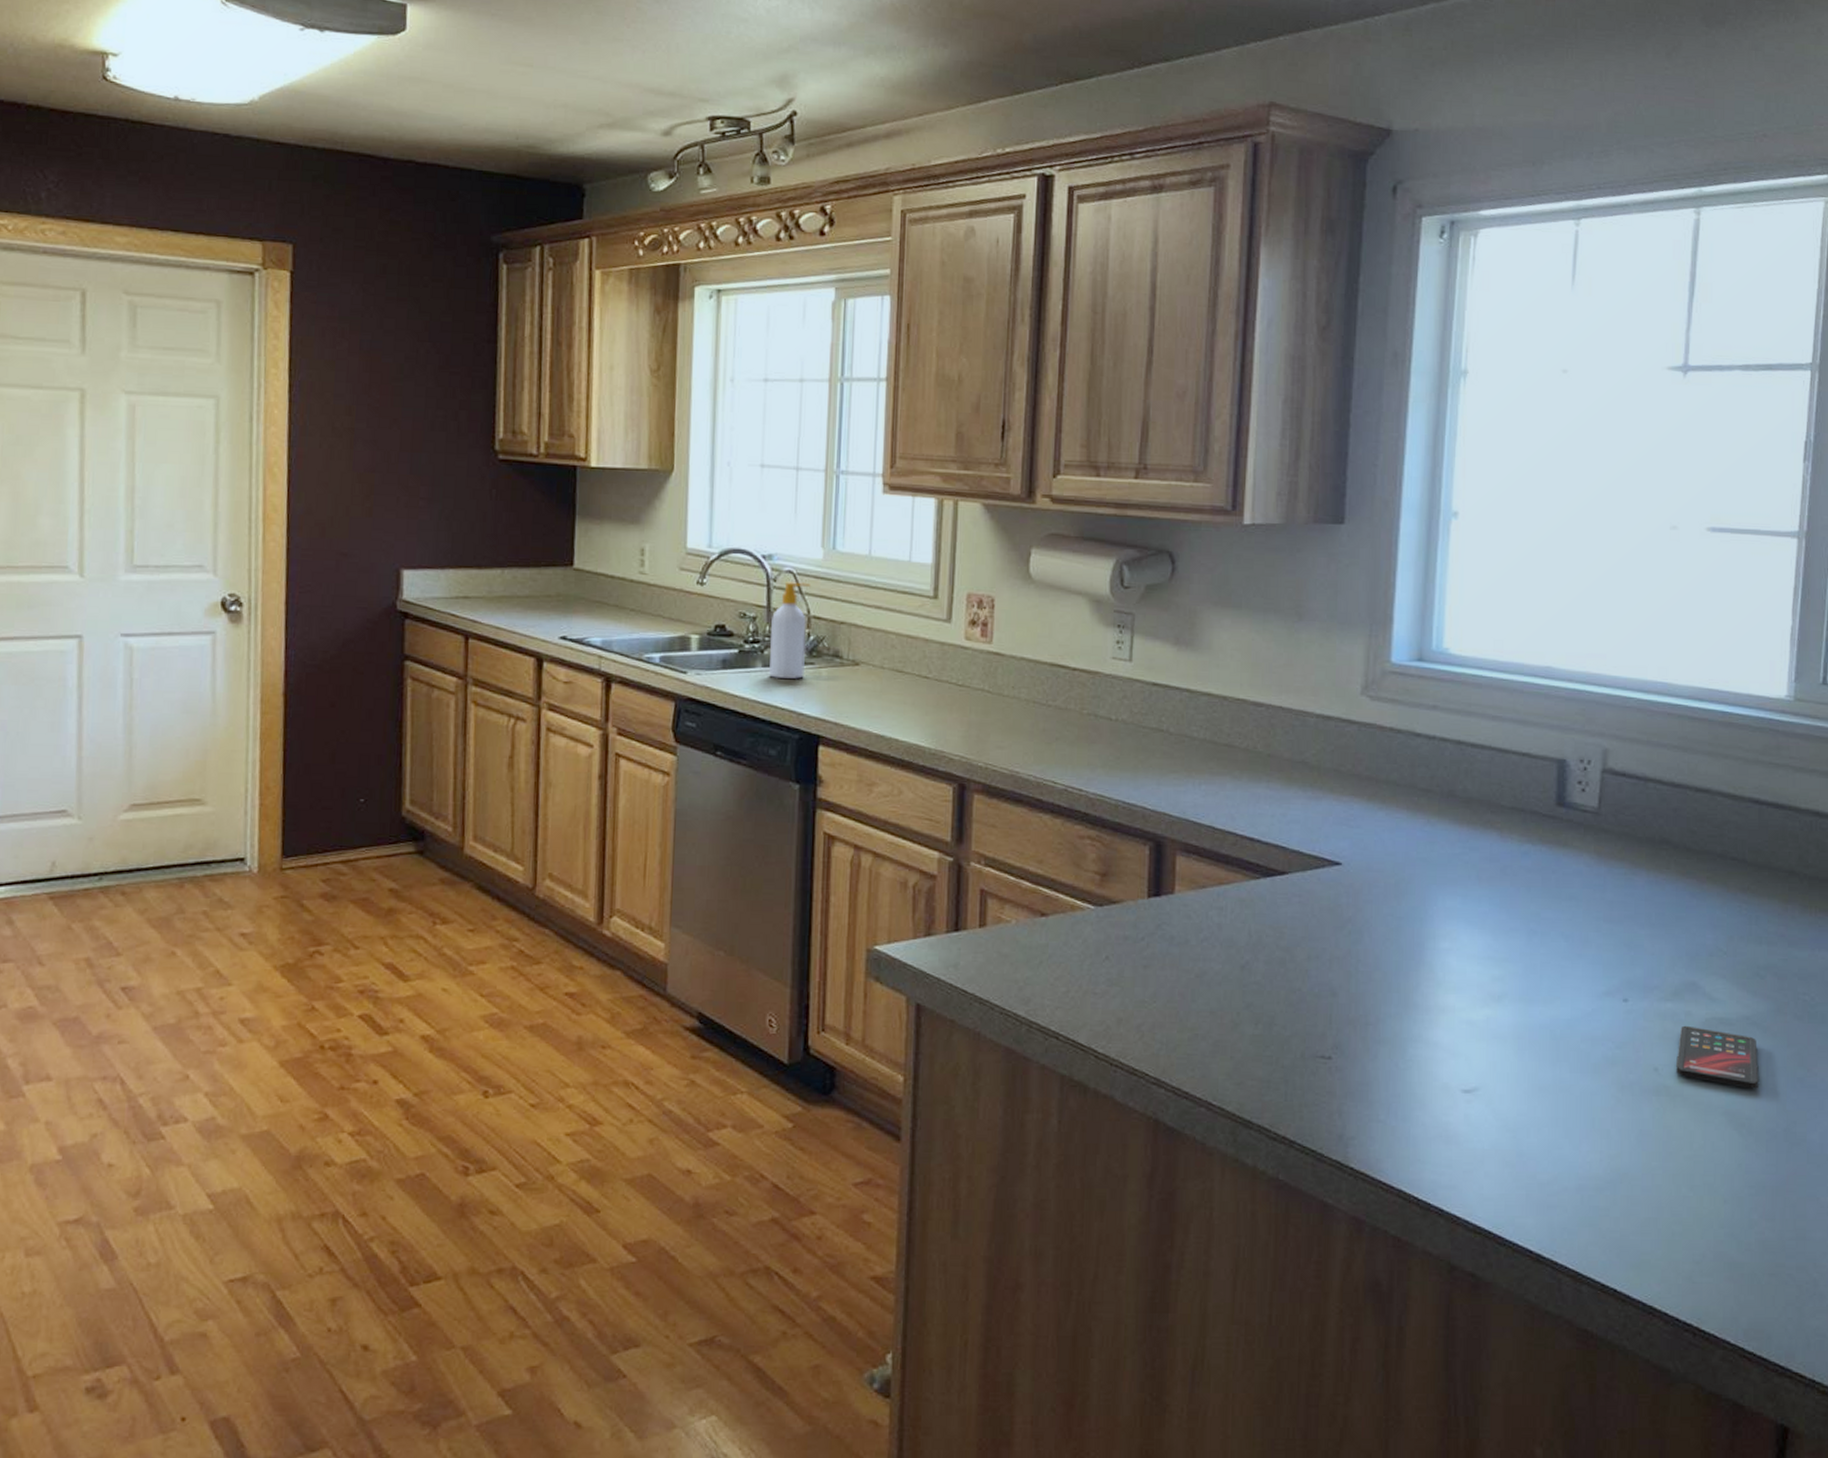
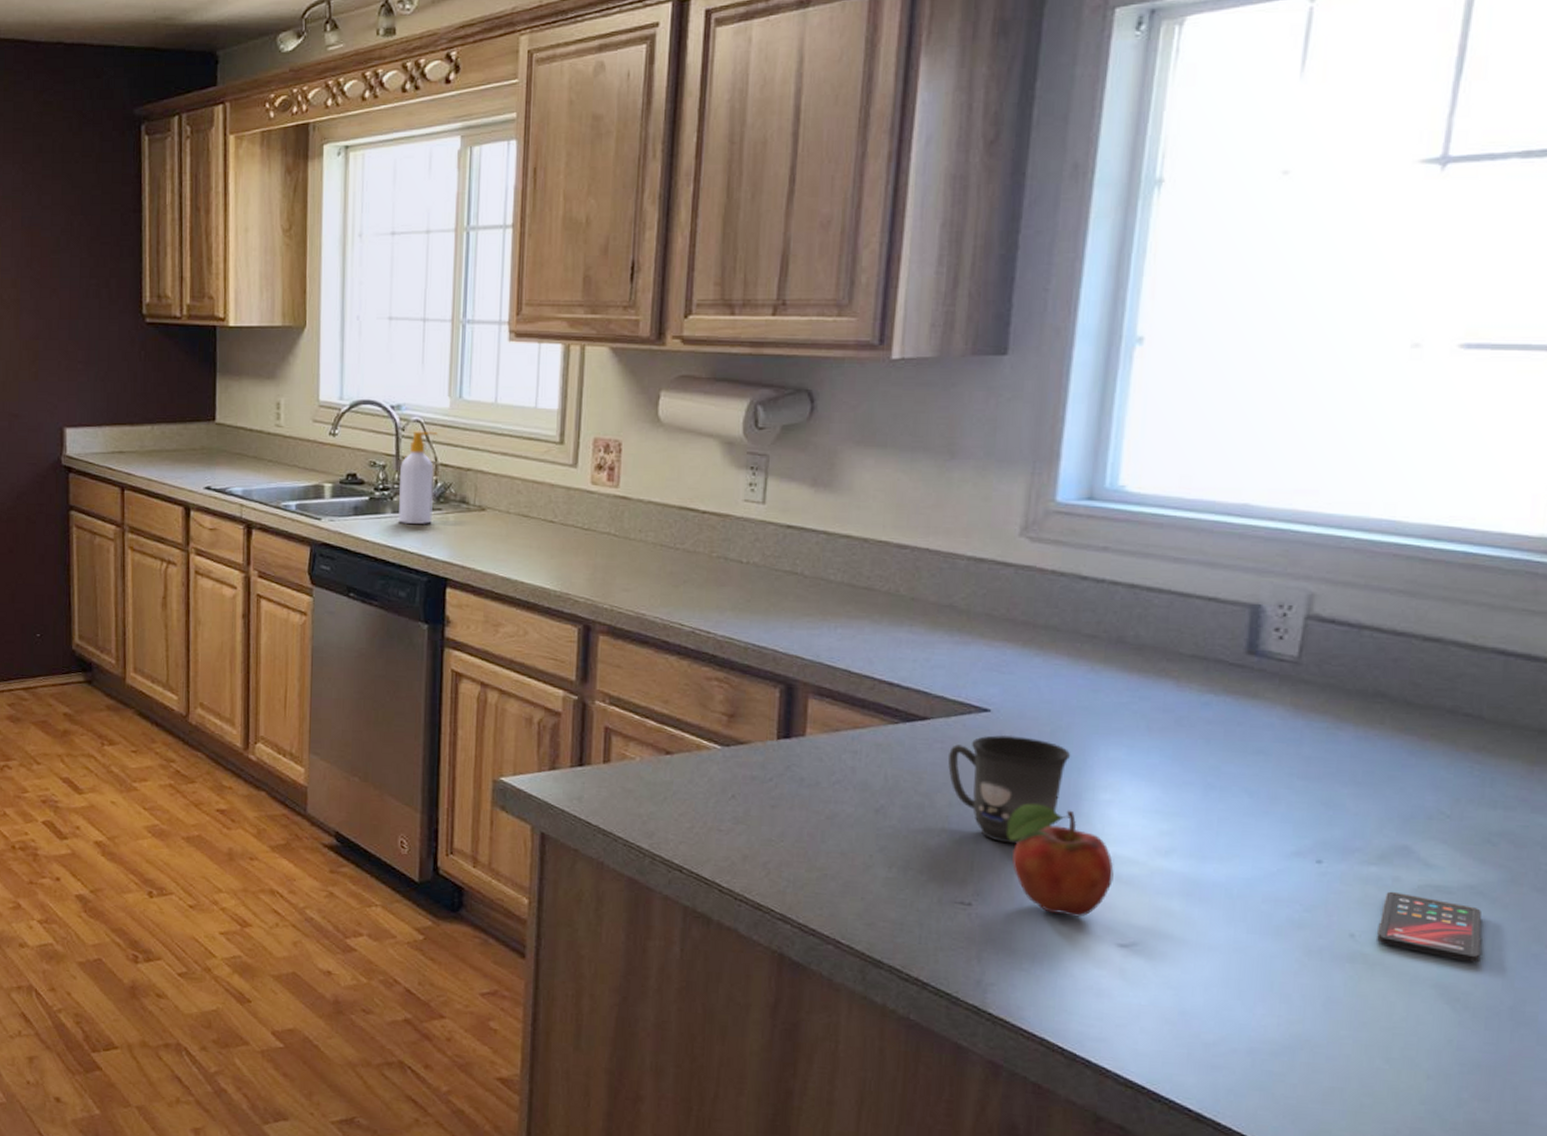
mug: none [1305,887,1414,995] -> present [947,734,1071,844]
fruit: none [1360,954,1455,1065] -> present [1007,803,1114,917]

